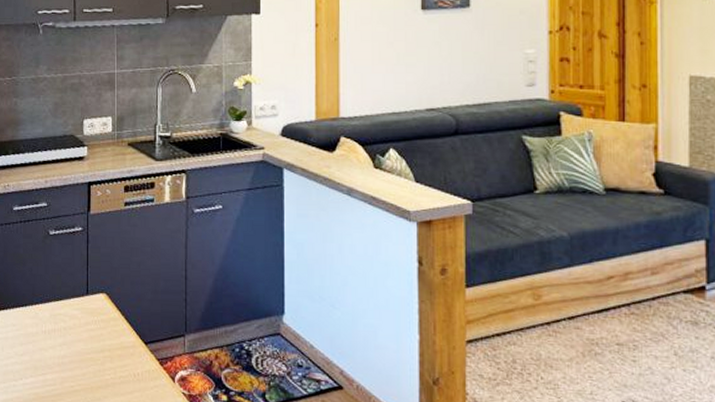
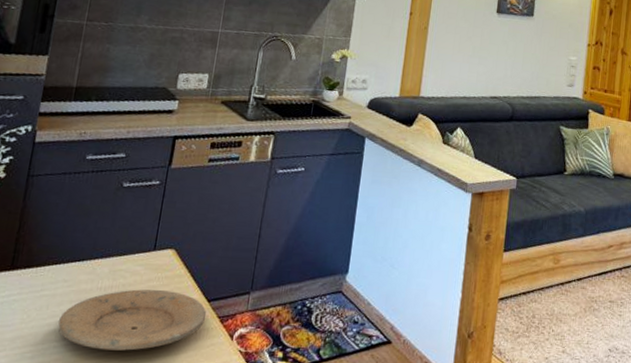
plate: none [14,332,146,391] -> present [58,289,207,351]

